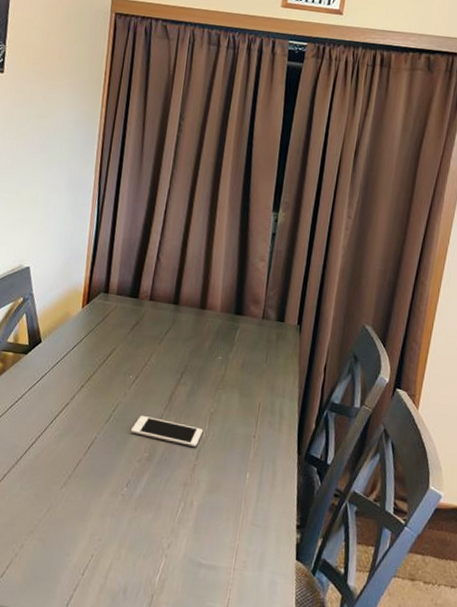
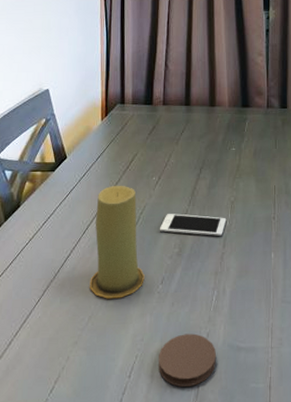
candle: none [51,377,111,495] -> present [89,185,145,299]
coaster: none [113,541,175,595] -> present [159,333,216,387]

